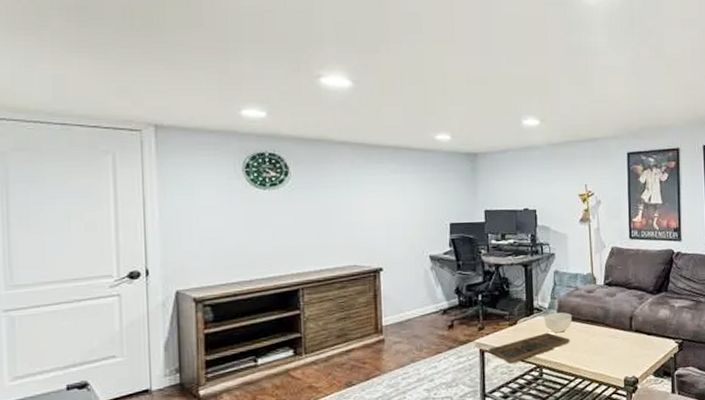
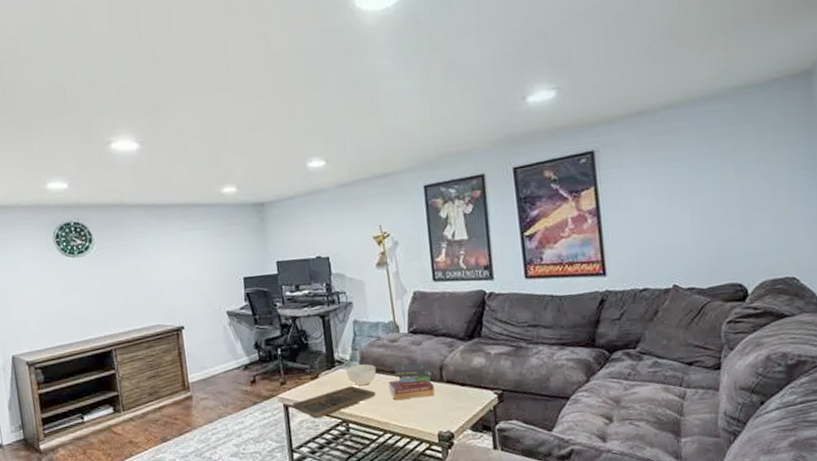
books: none [582,312,624,348] -> present [388,362,435,401]

